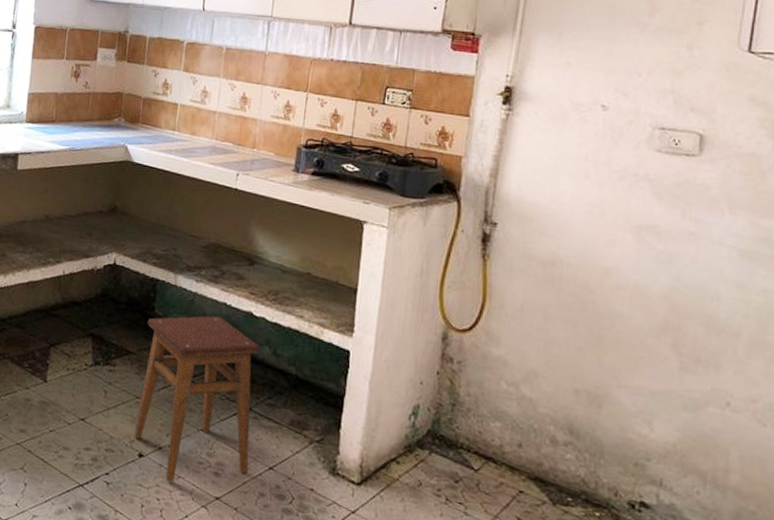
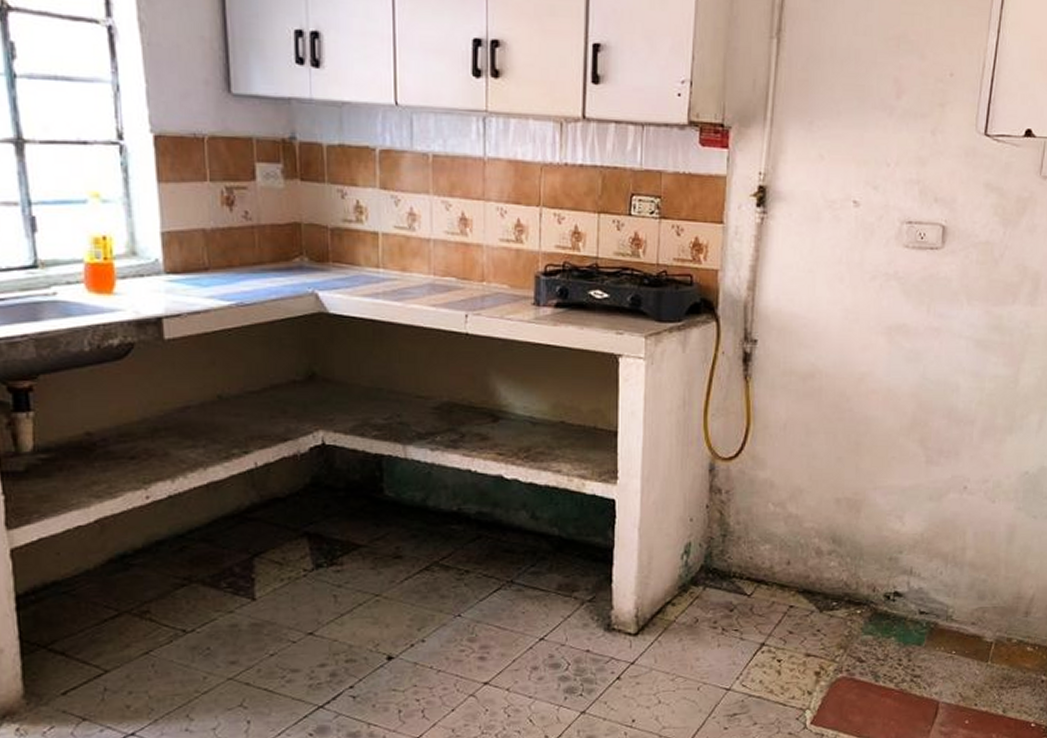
stool: present [134,315,261,482] -> none [376,486,517,679]

